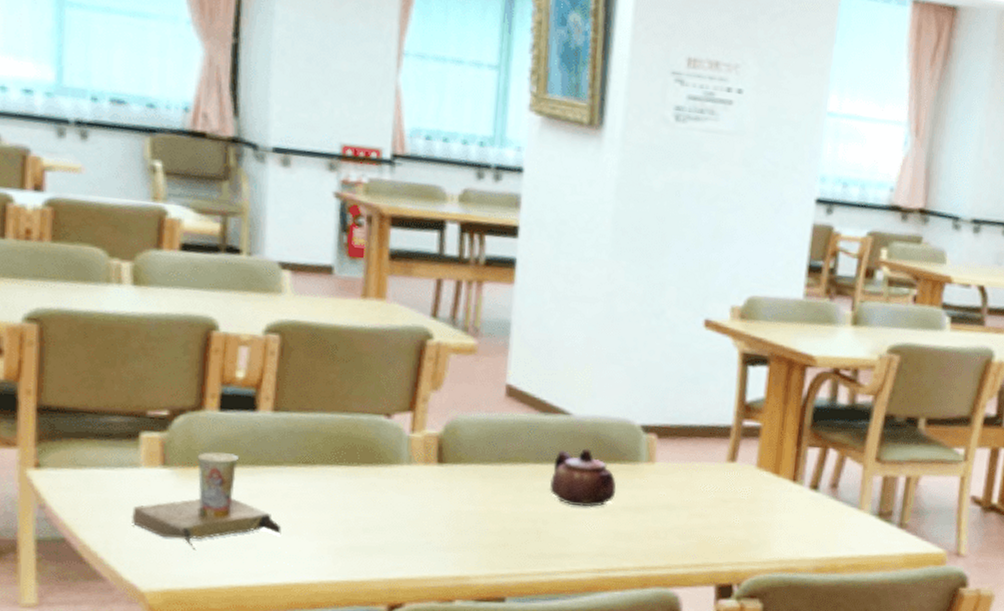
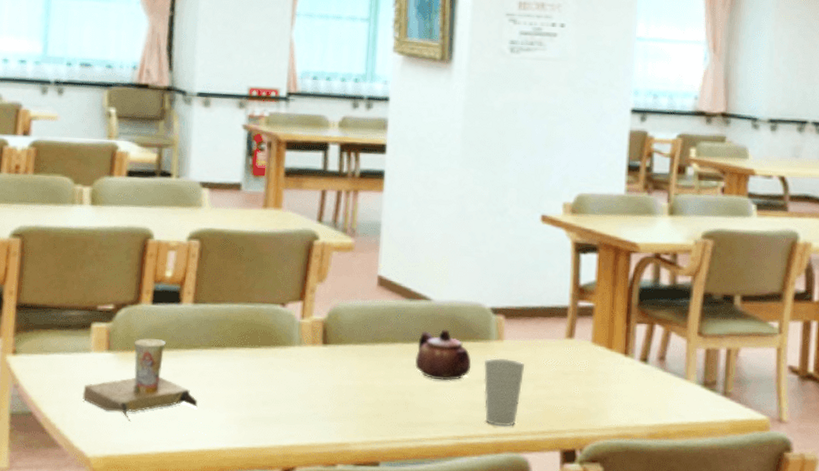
cup: none [630,482,679,559] -> present [483,358,525,427]

